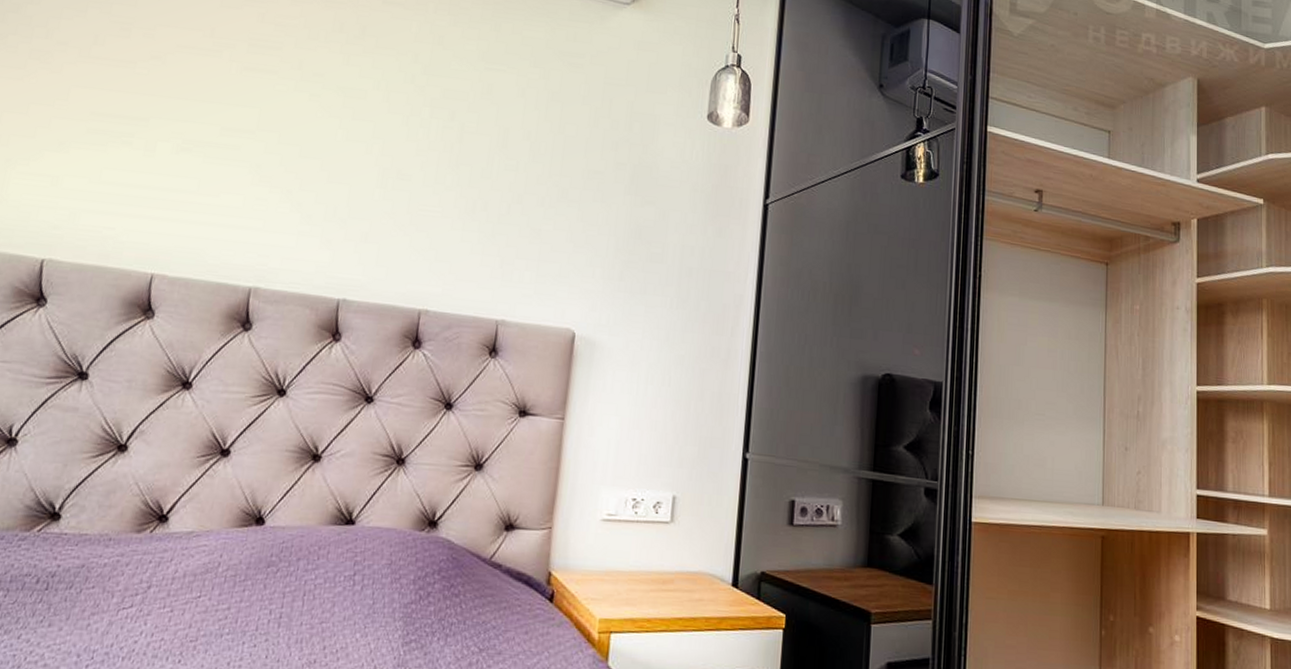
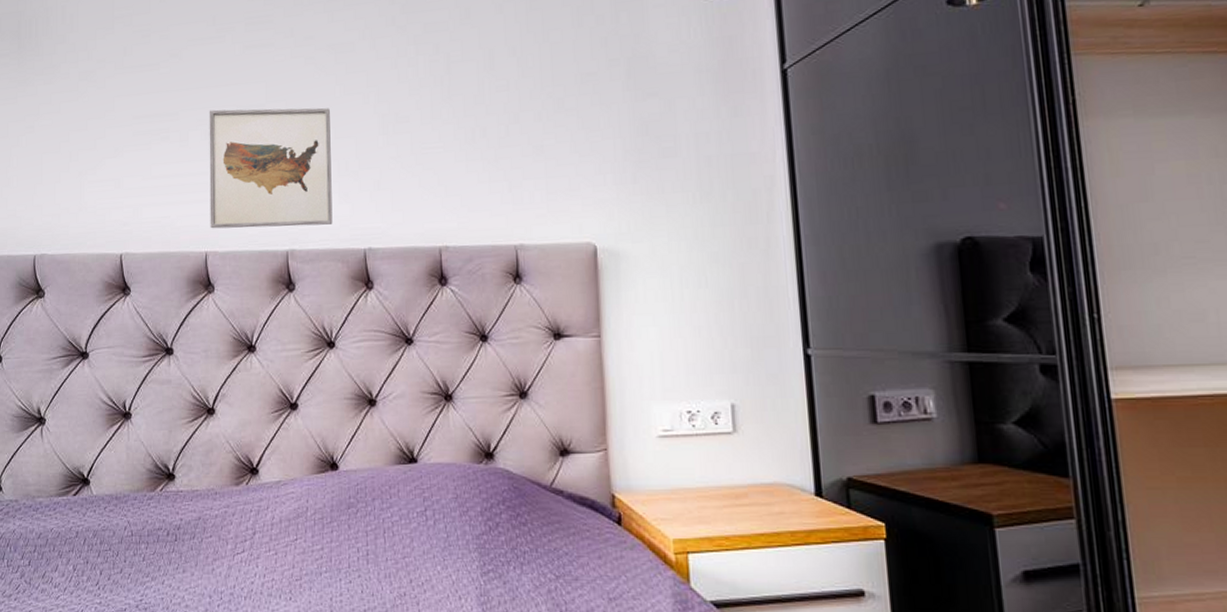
wall art: none [163,124,328,268] -> present [209,107,333,229]

